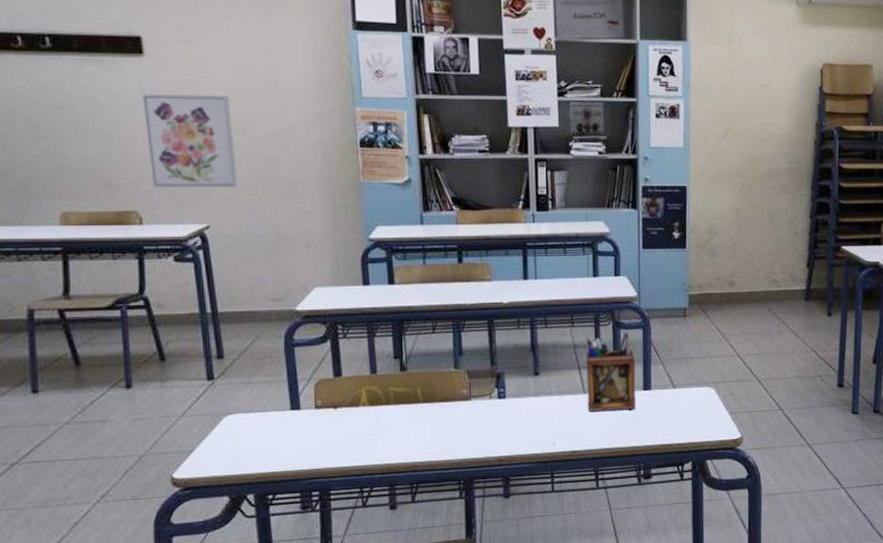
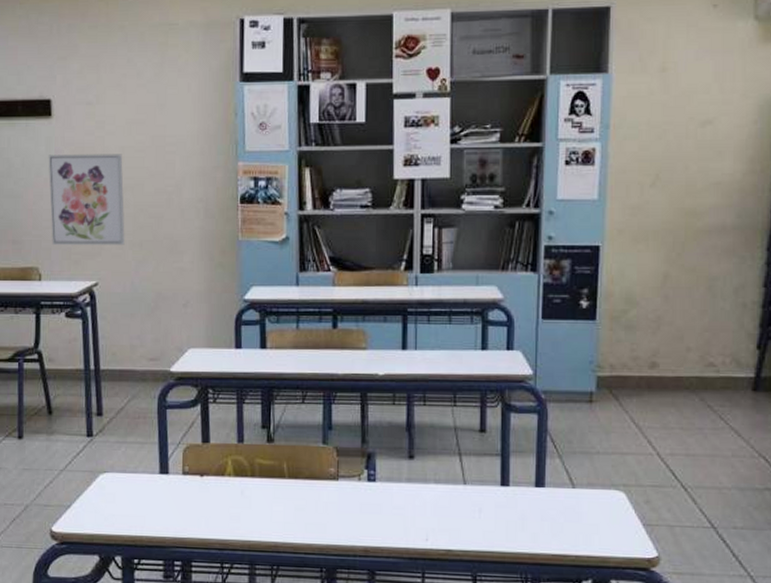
desk organizer: present [586,332,636,411] -> none [468,416,527,508]

